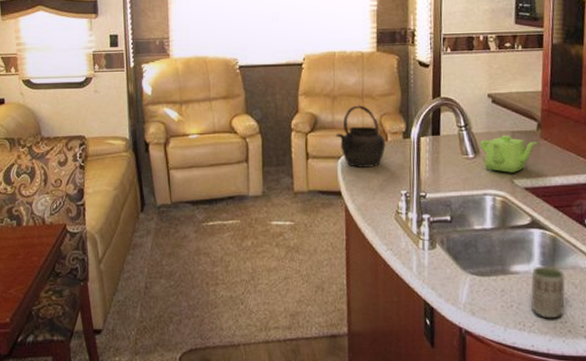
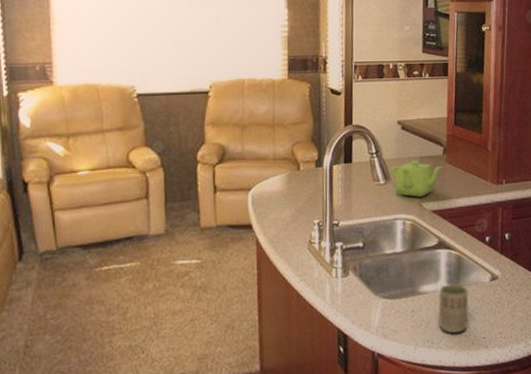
kettle: present [335,105,386,168] -> none [245,134,298,199]

